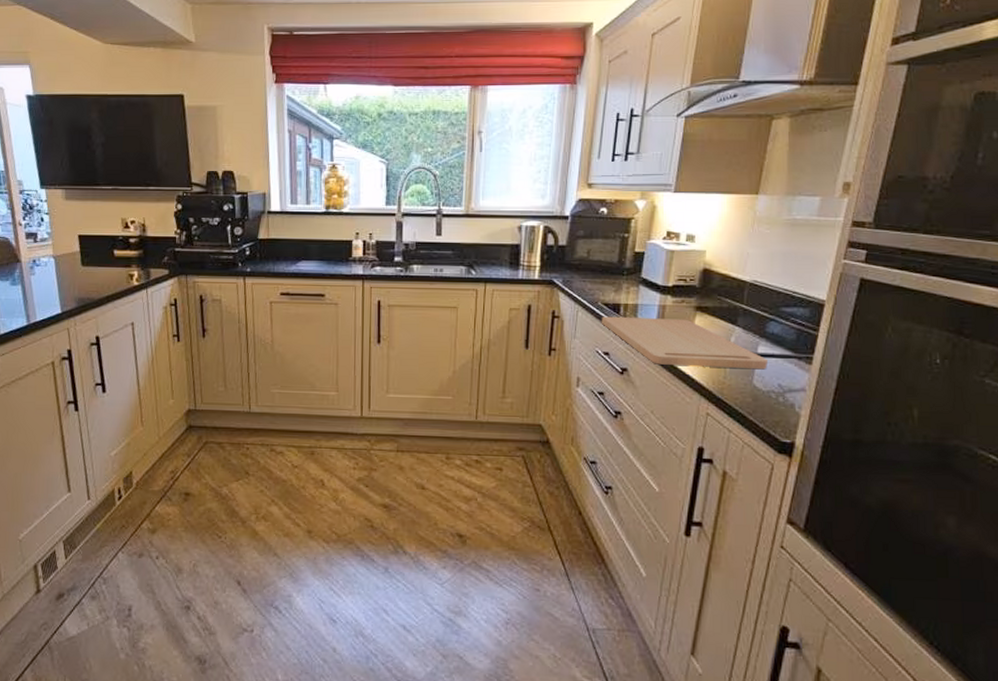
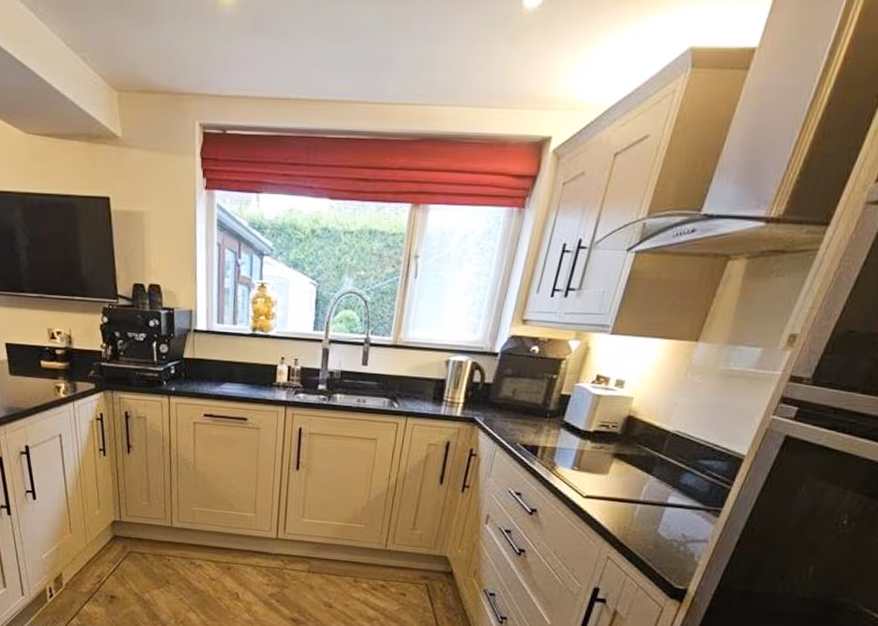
cutting board: present [601,316,767,370] -> none [517,457,676,519]

